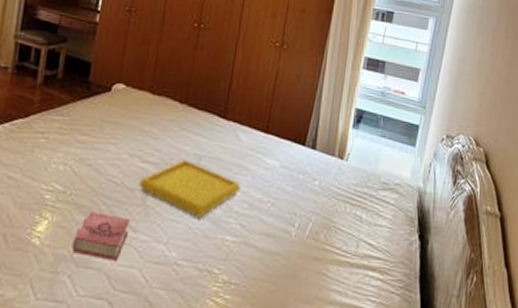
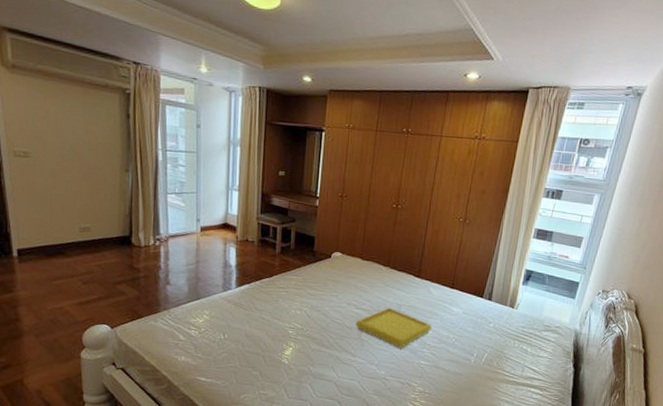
book: present [71,212,131,261] -> none [310,343,351,375]

